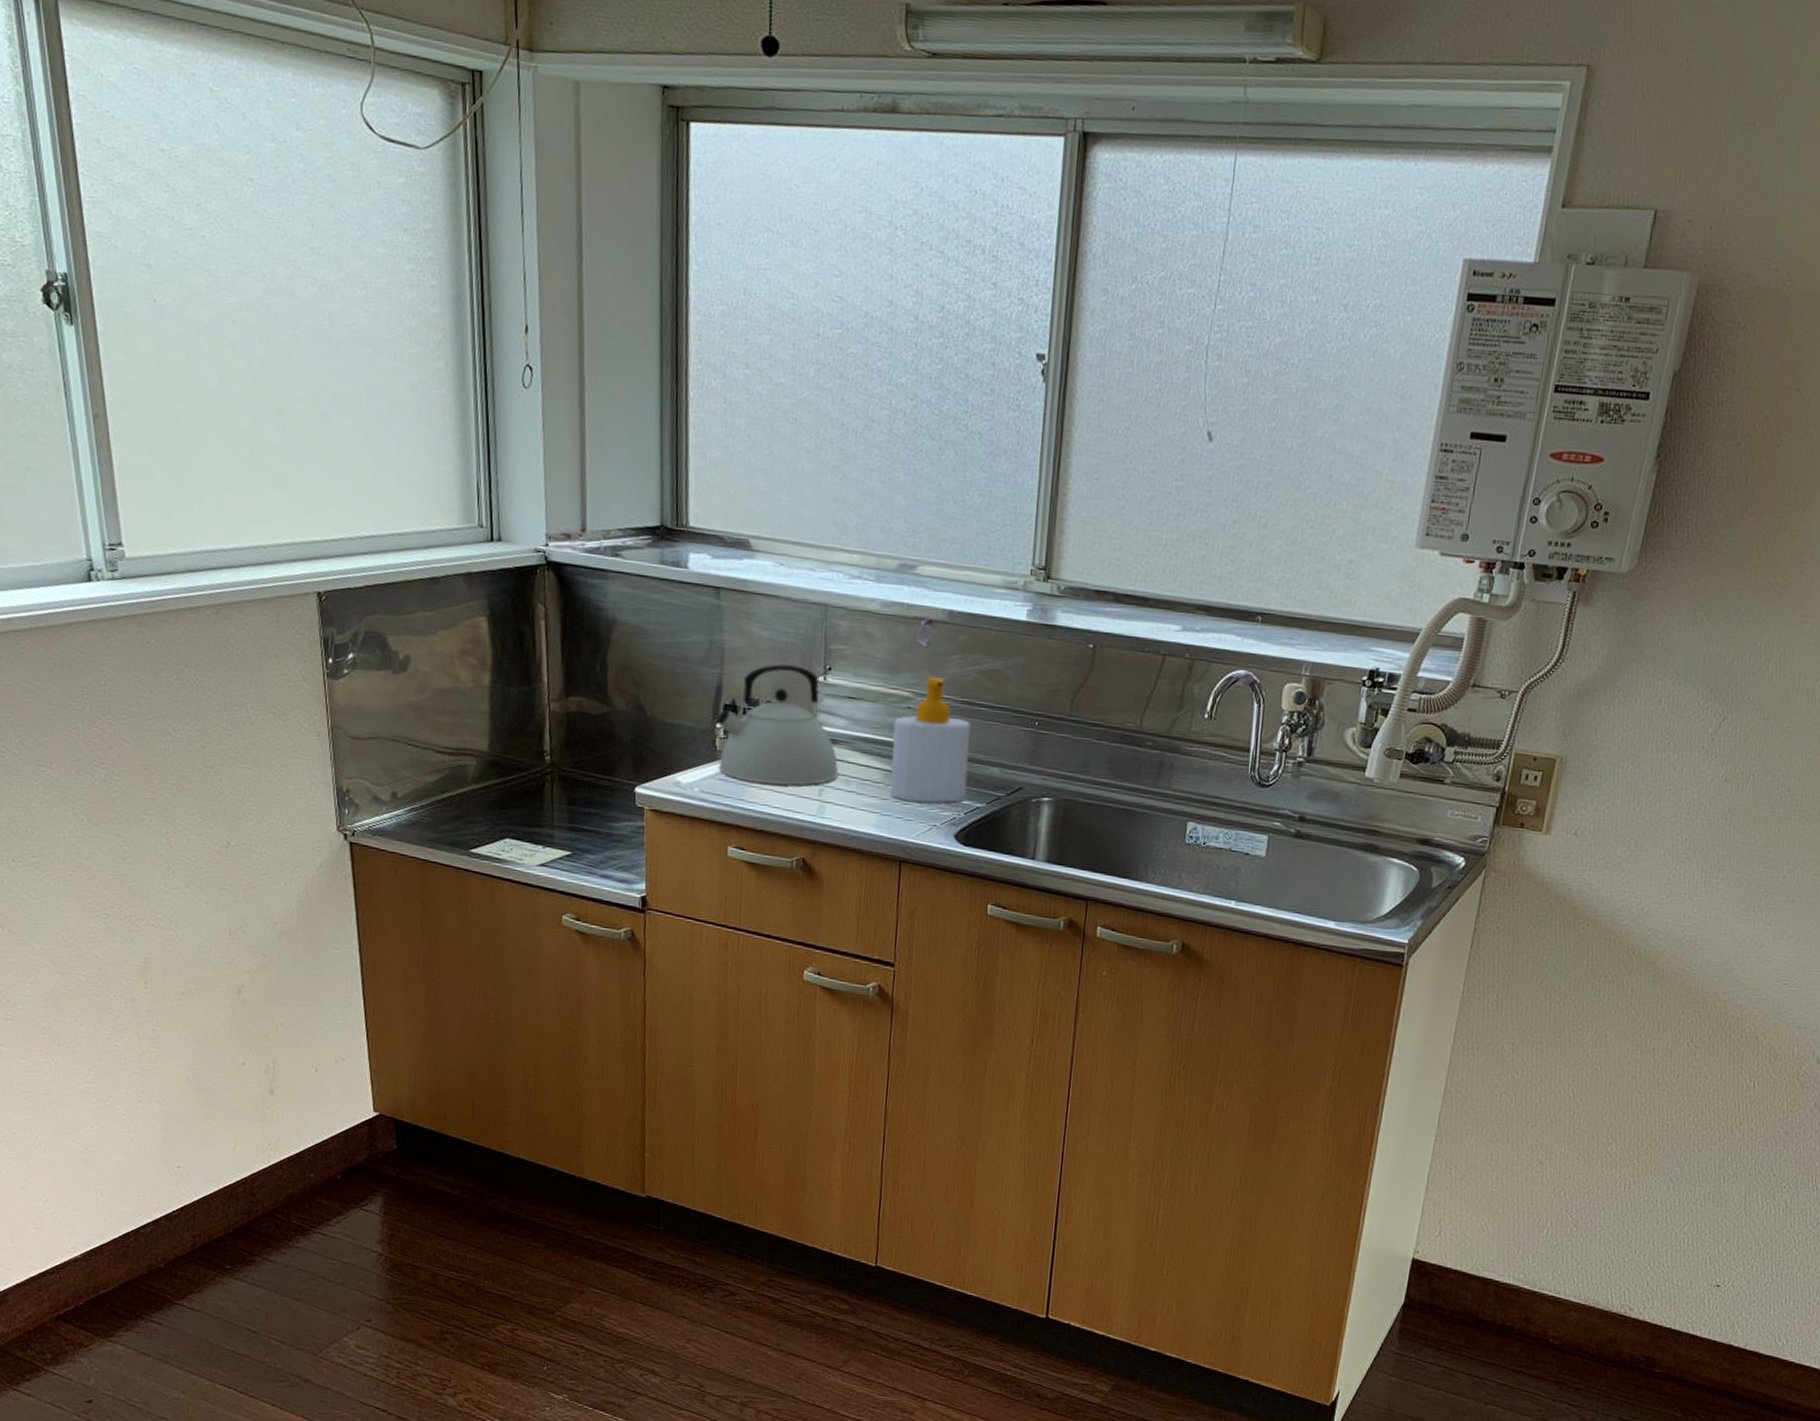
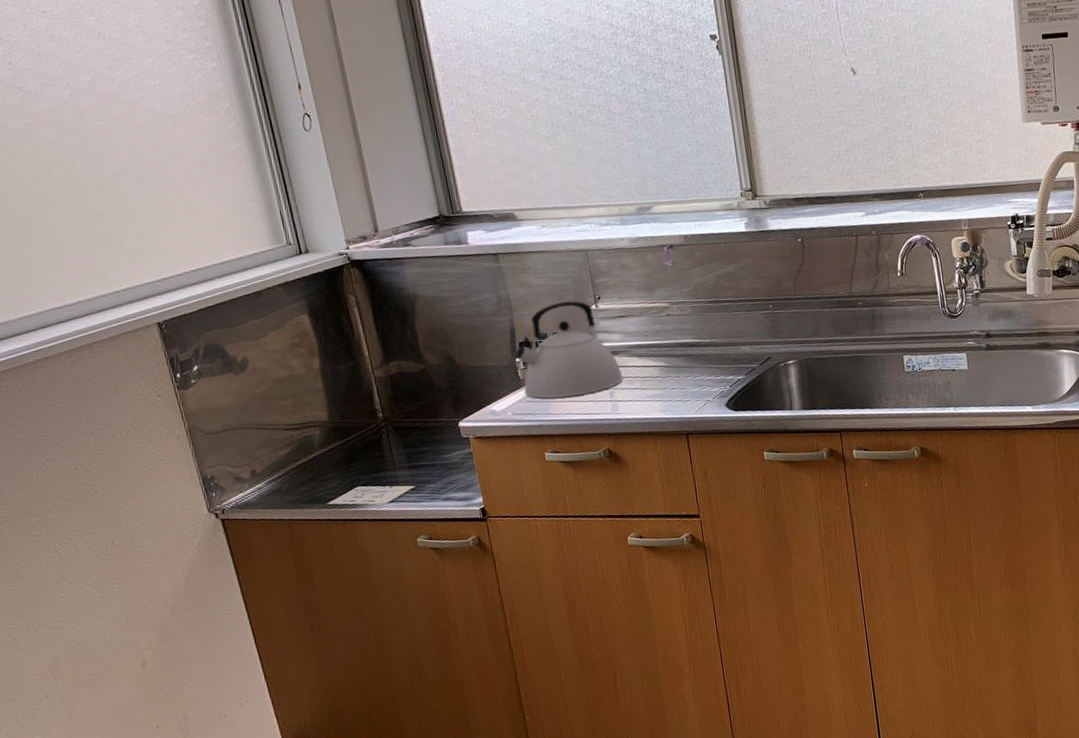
soap bottle: present [889,675,972,804] -> none [659,287,728,387]

